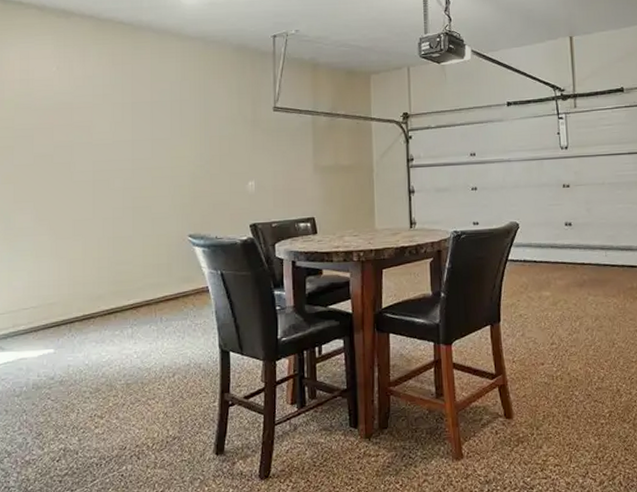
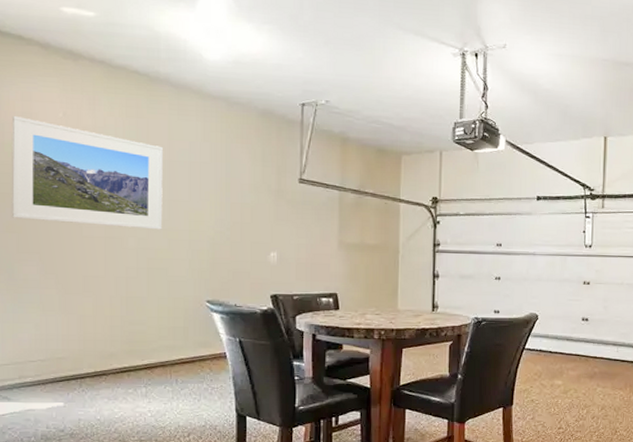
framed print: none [9,73,146,170] -> present [11,115,163,230]

